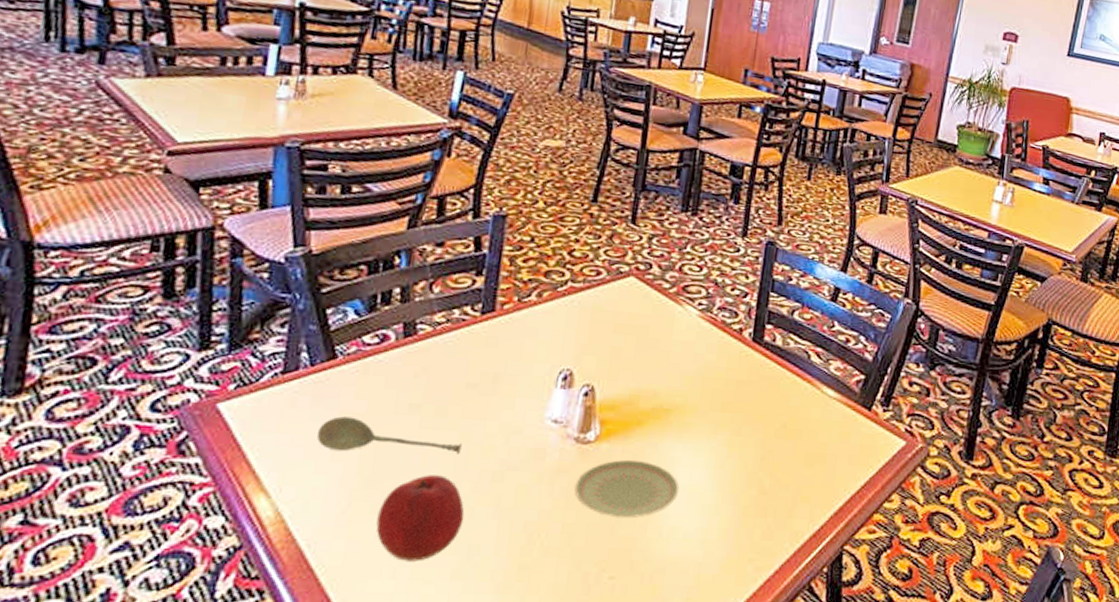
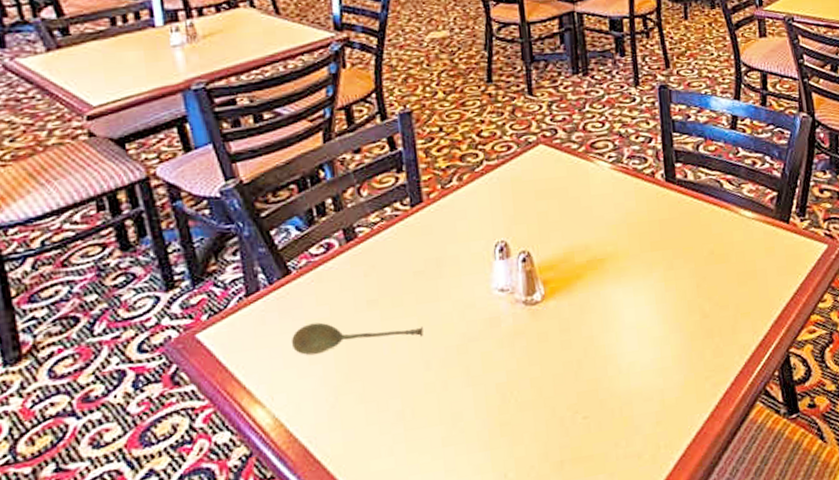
apple: present [376,475,465,561] -> none [363,358,442,439]
plate: present [574,459,679,518] -> none [533,309,629,365]

